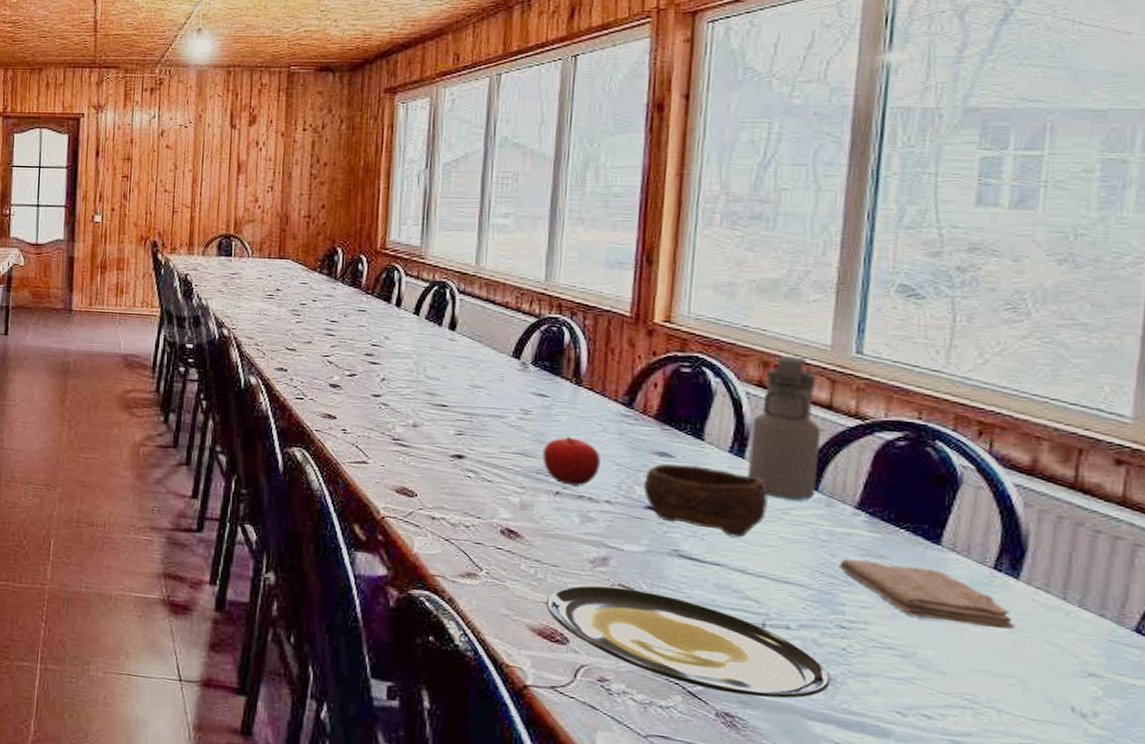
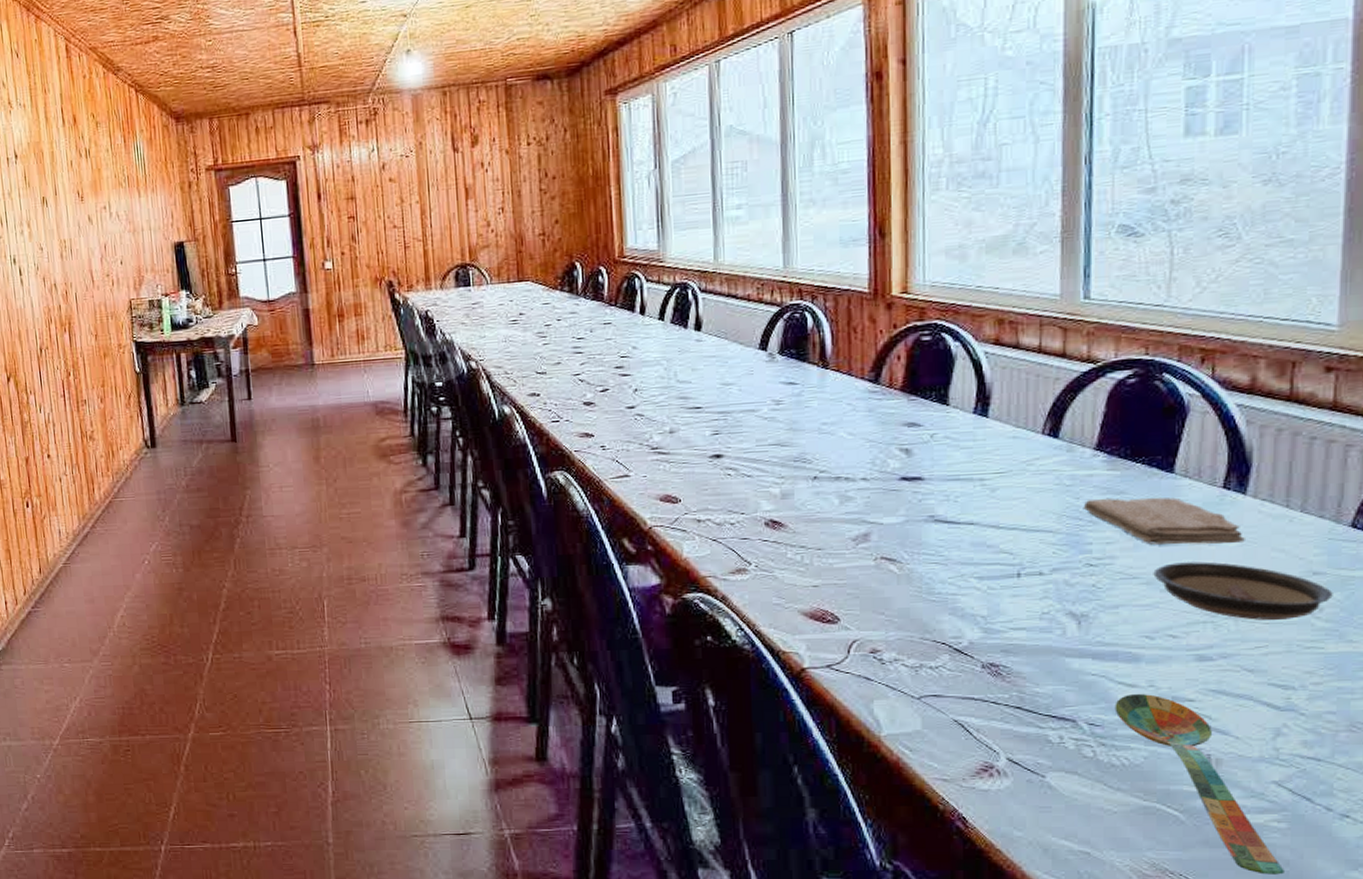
fruit: present [542,437,601,487] -> none [798,421,853,469]
plate: present [546,585,831,698] -> none [815,560,1084,644]
bowl: present [644,463,768,538] -> none [897,431,1013,495]
water bottle: present [748,355,820,500] -> none [993,310,1056,451]
saucer: none [910,639,1111,720] -> present [1153,561,1333,620]

